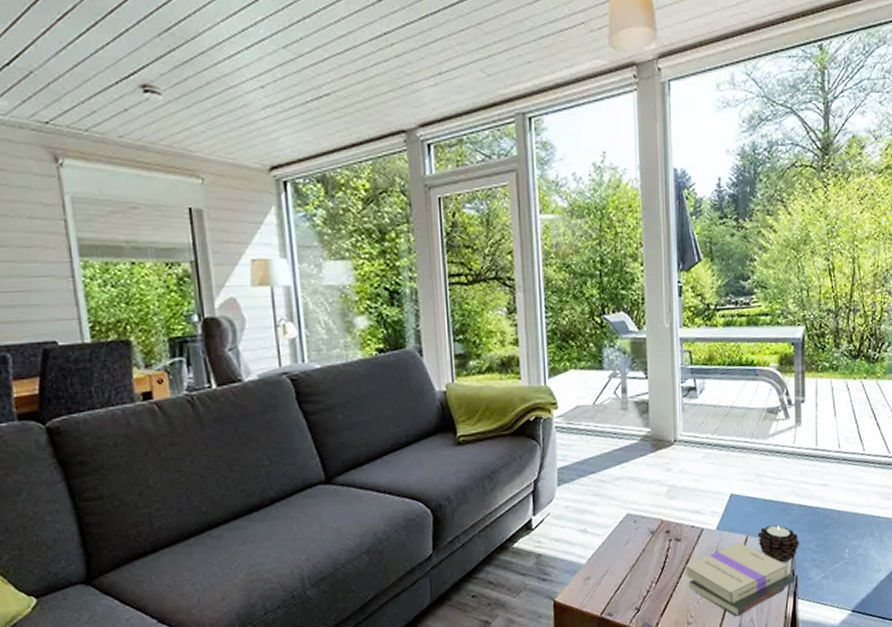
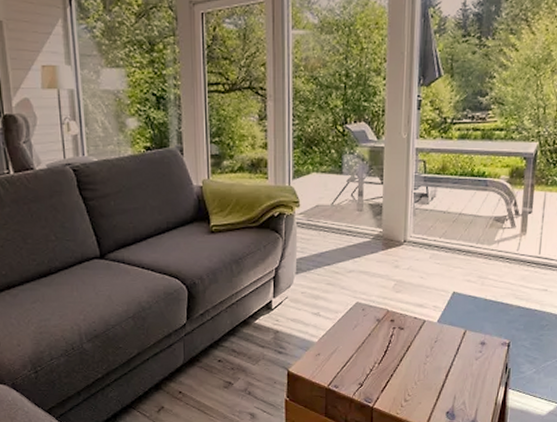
books: present [685,542,795,617] -> none [406,335,508,399]
candle: present [757,525,799,564] -> none [475,322,515,357]

